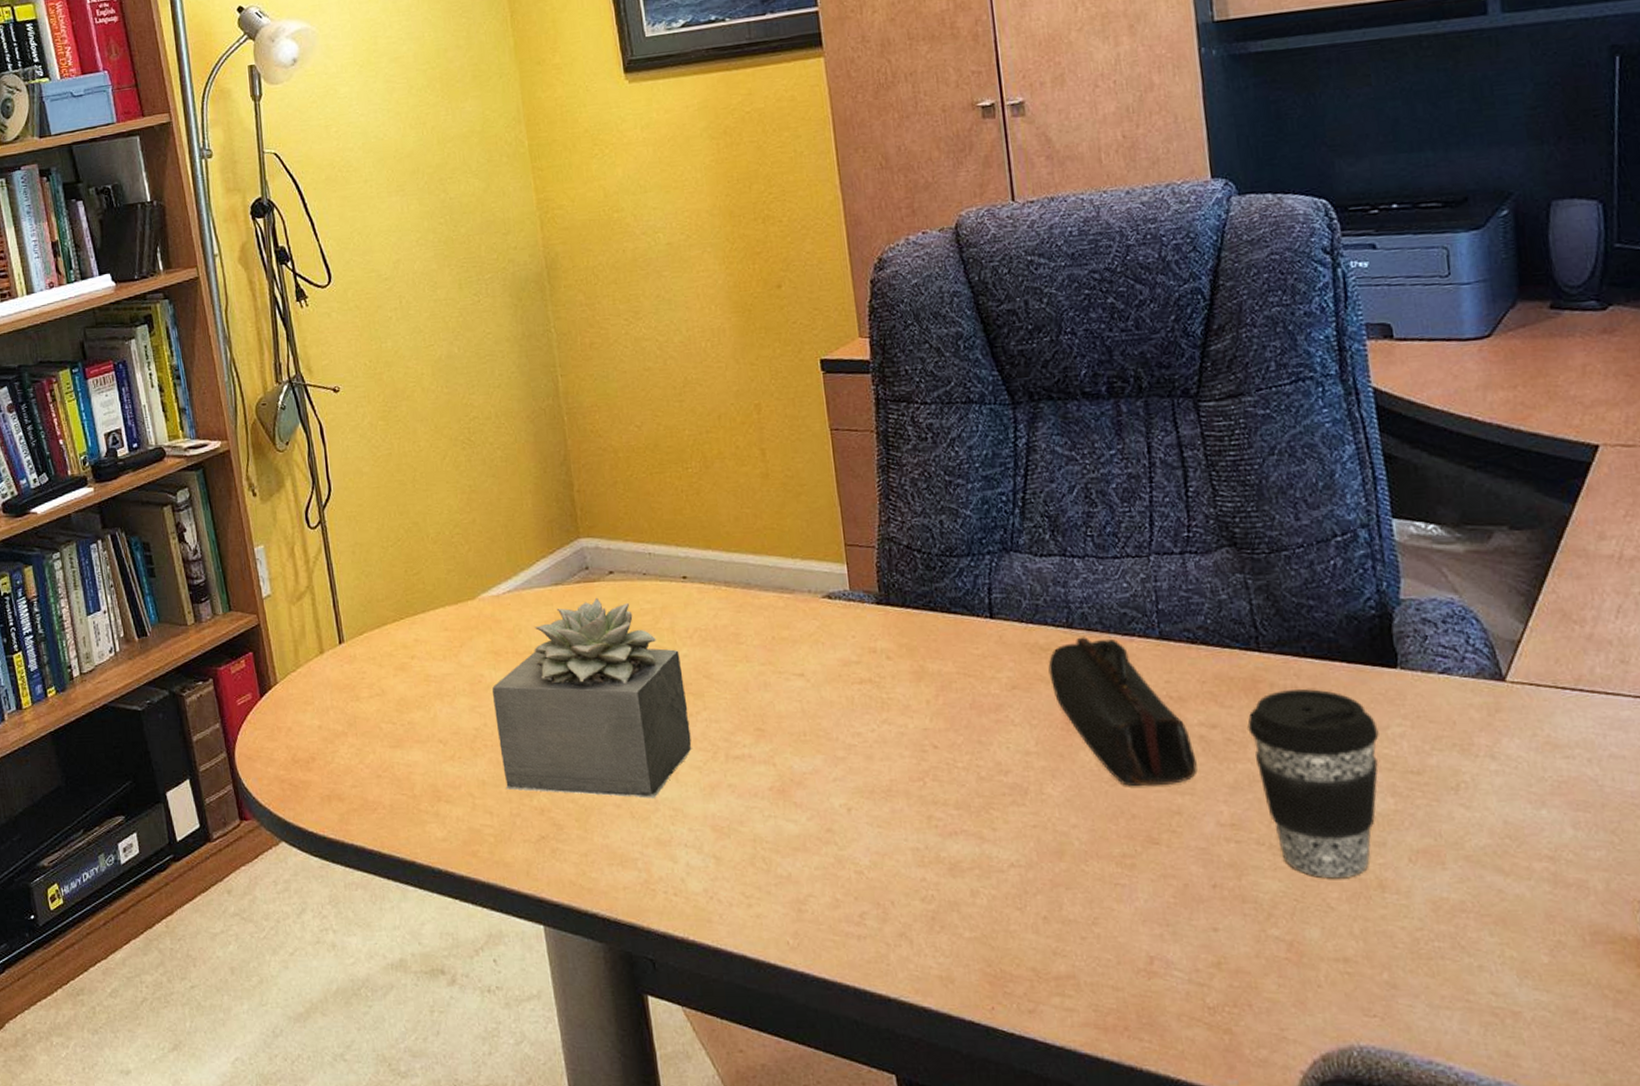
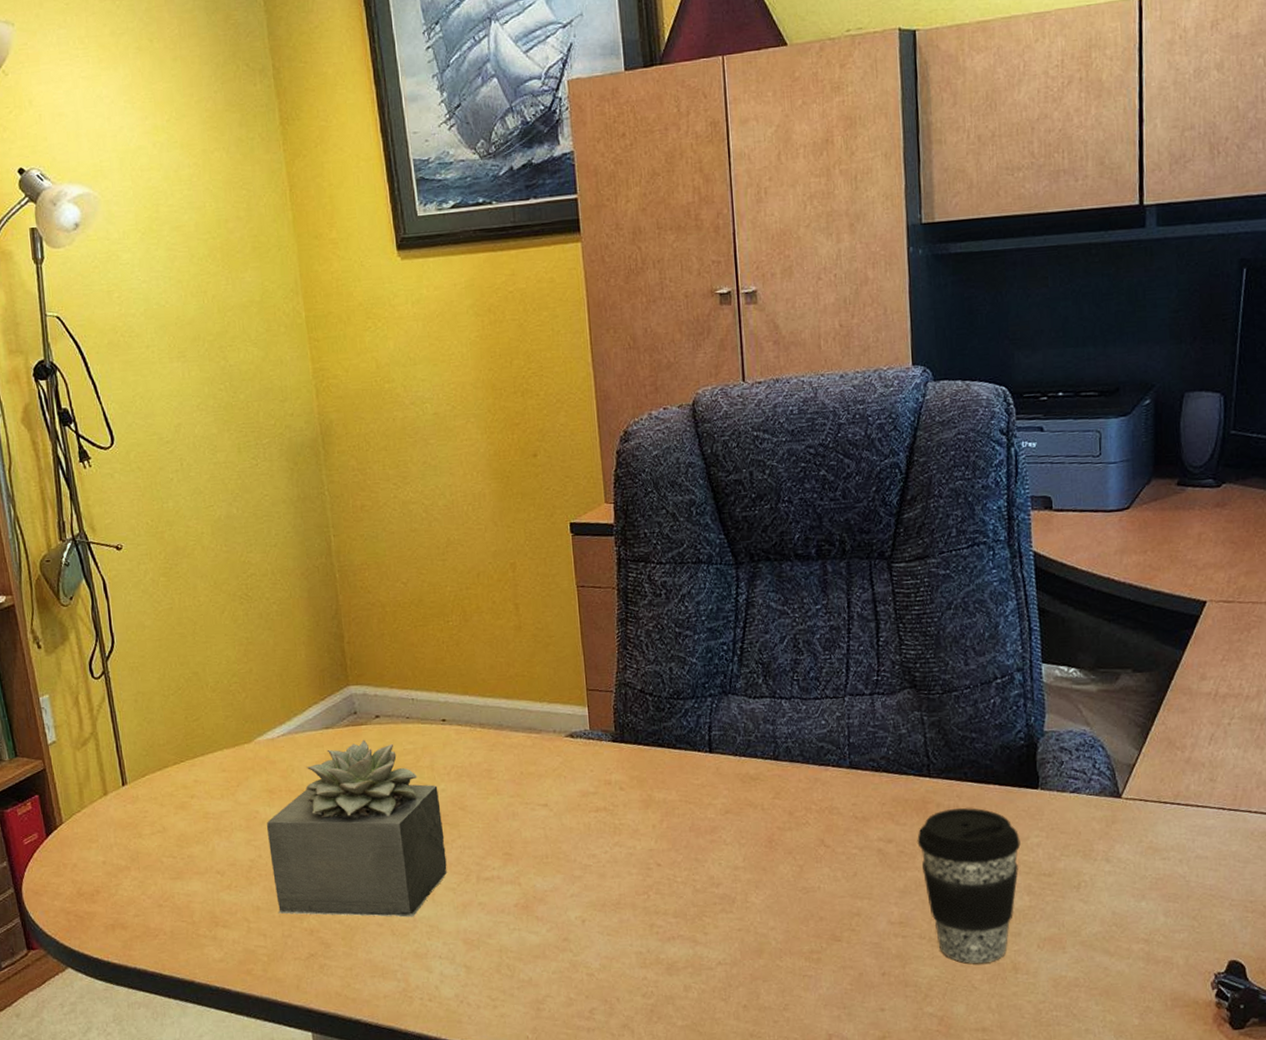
pencil case: present [1048,637,1197,787] -> none [756,767,875,894]

